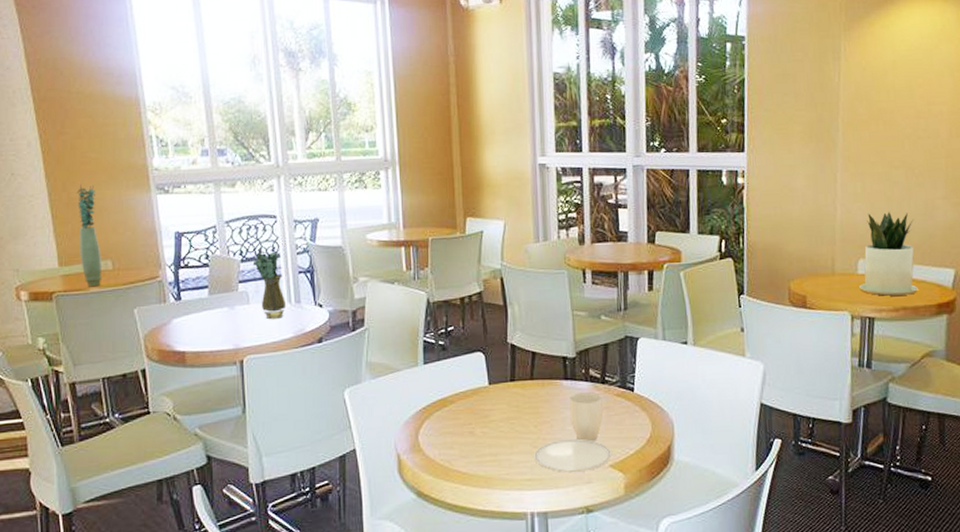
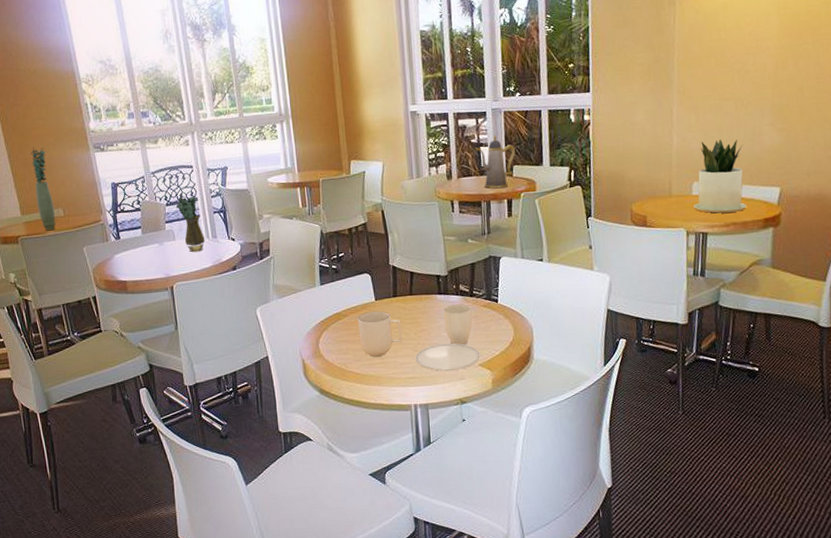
mug: none [467,397,520,454] -> present [358,311,403,357]
coffee pot: none [612,195,658,258] -> present [475,135,515,189]

